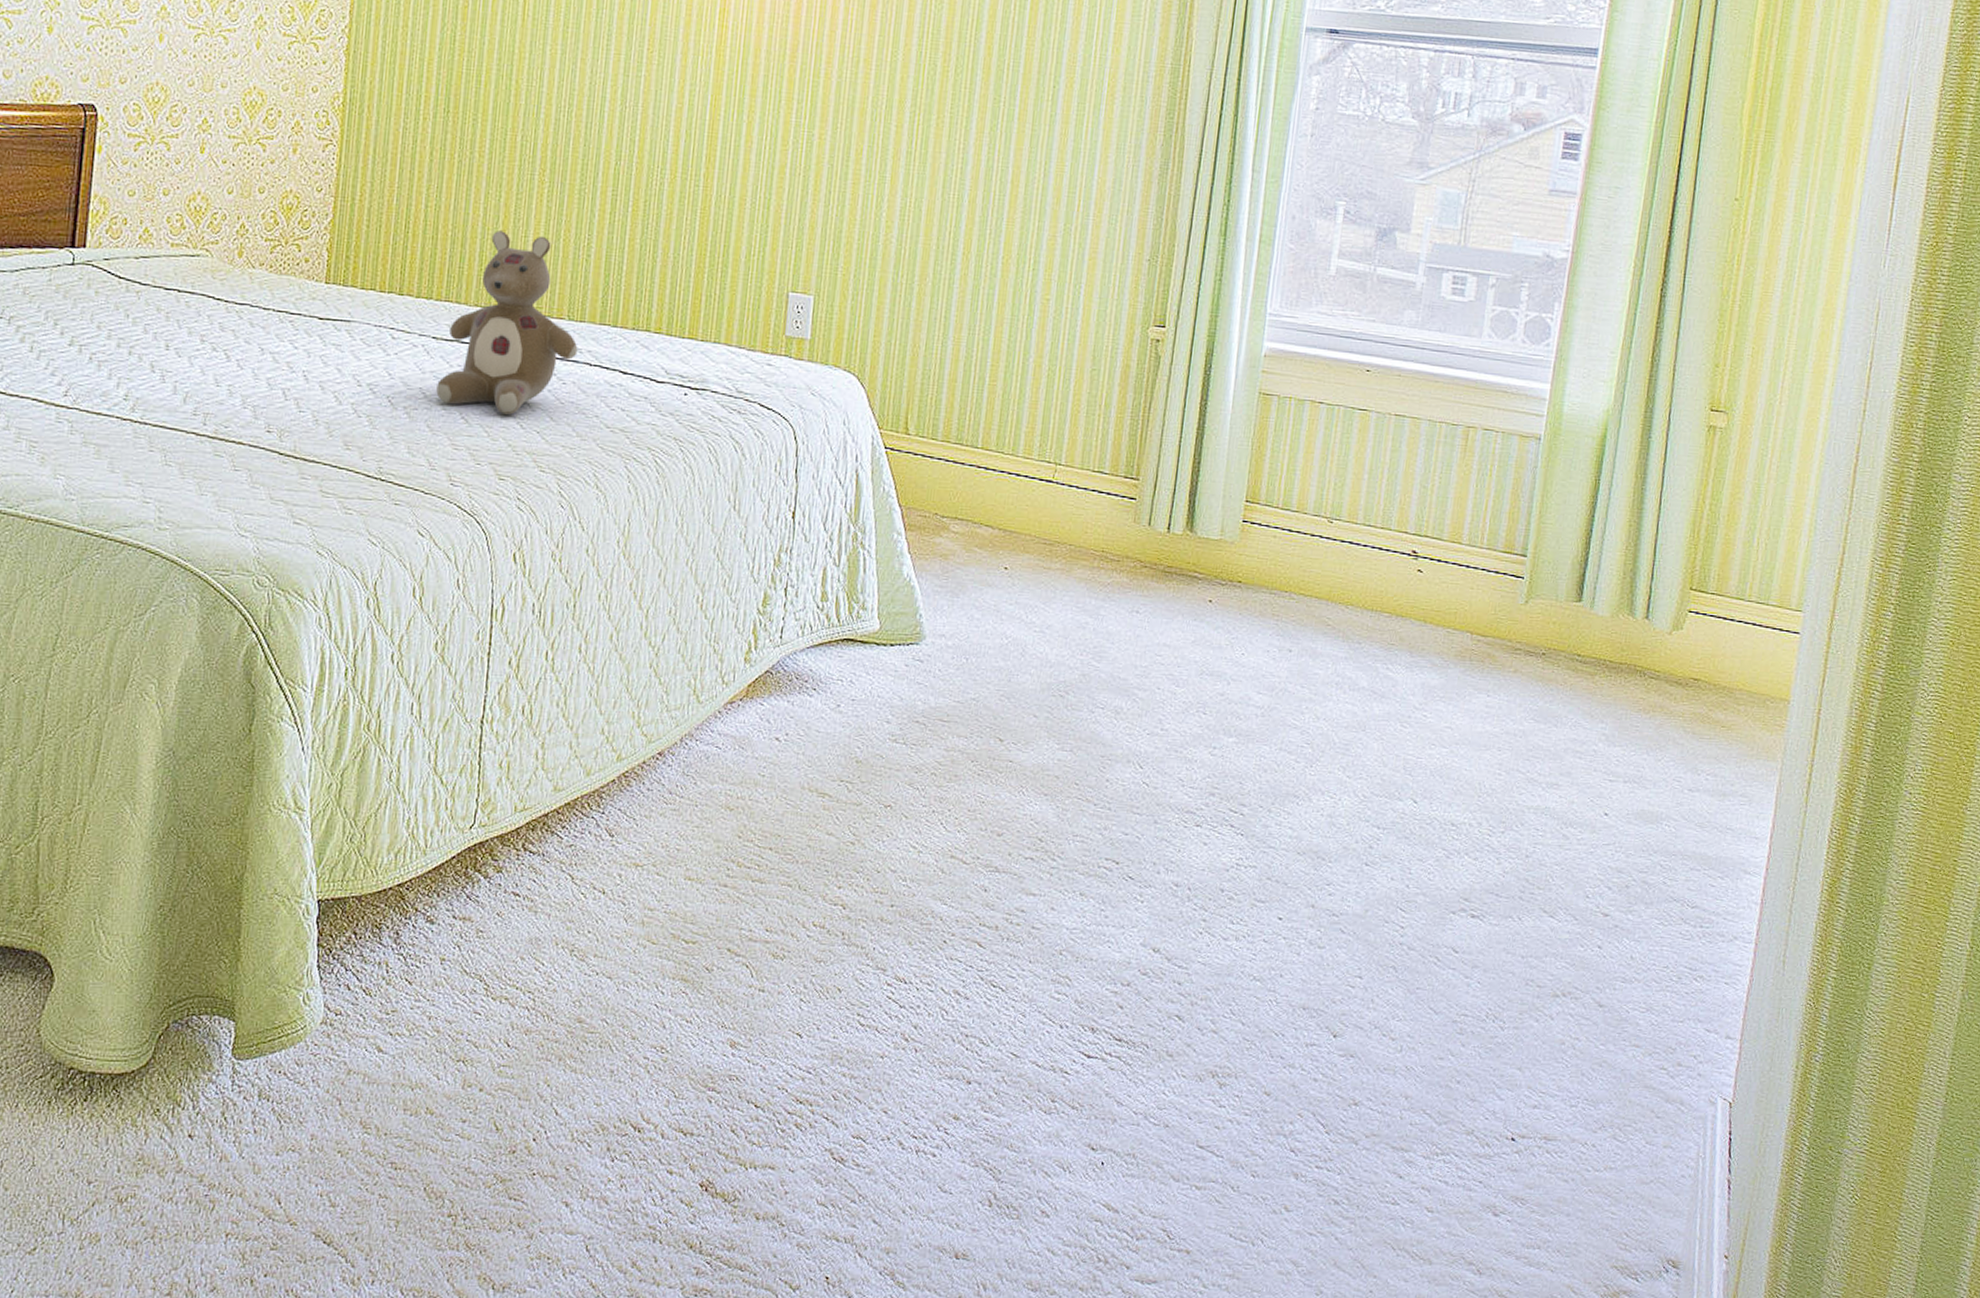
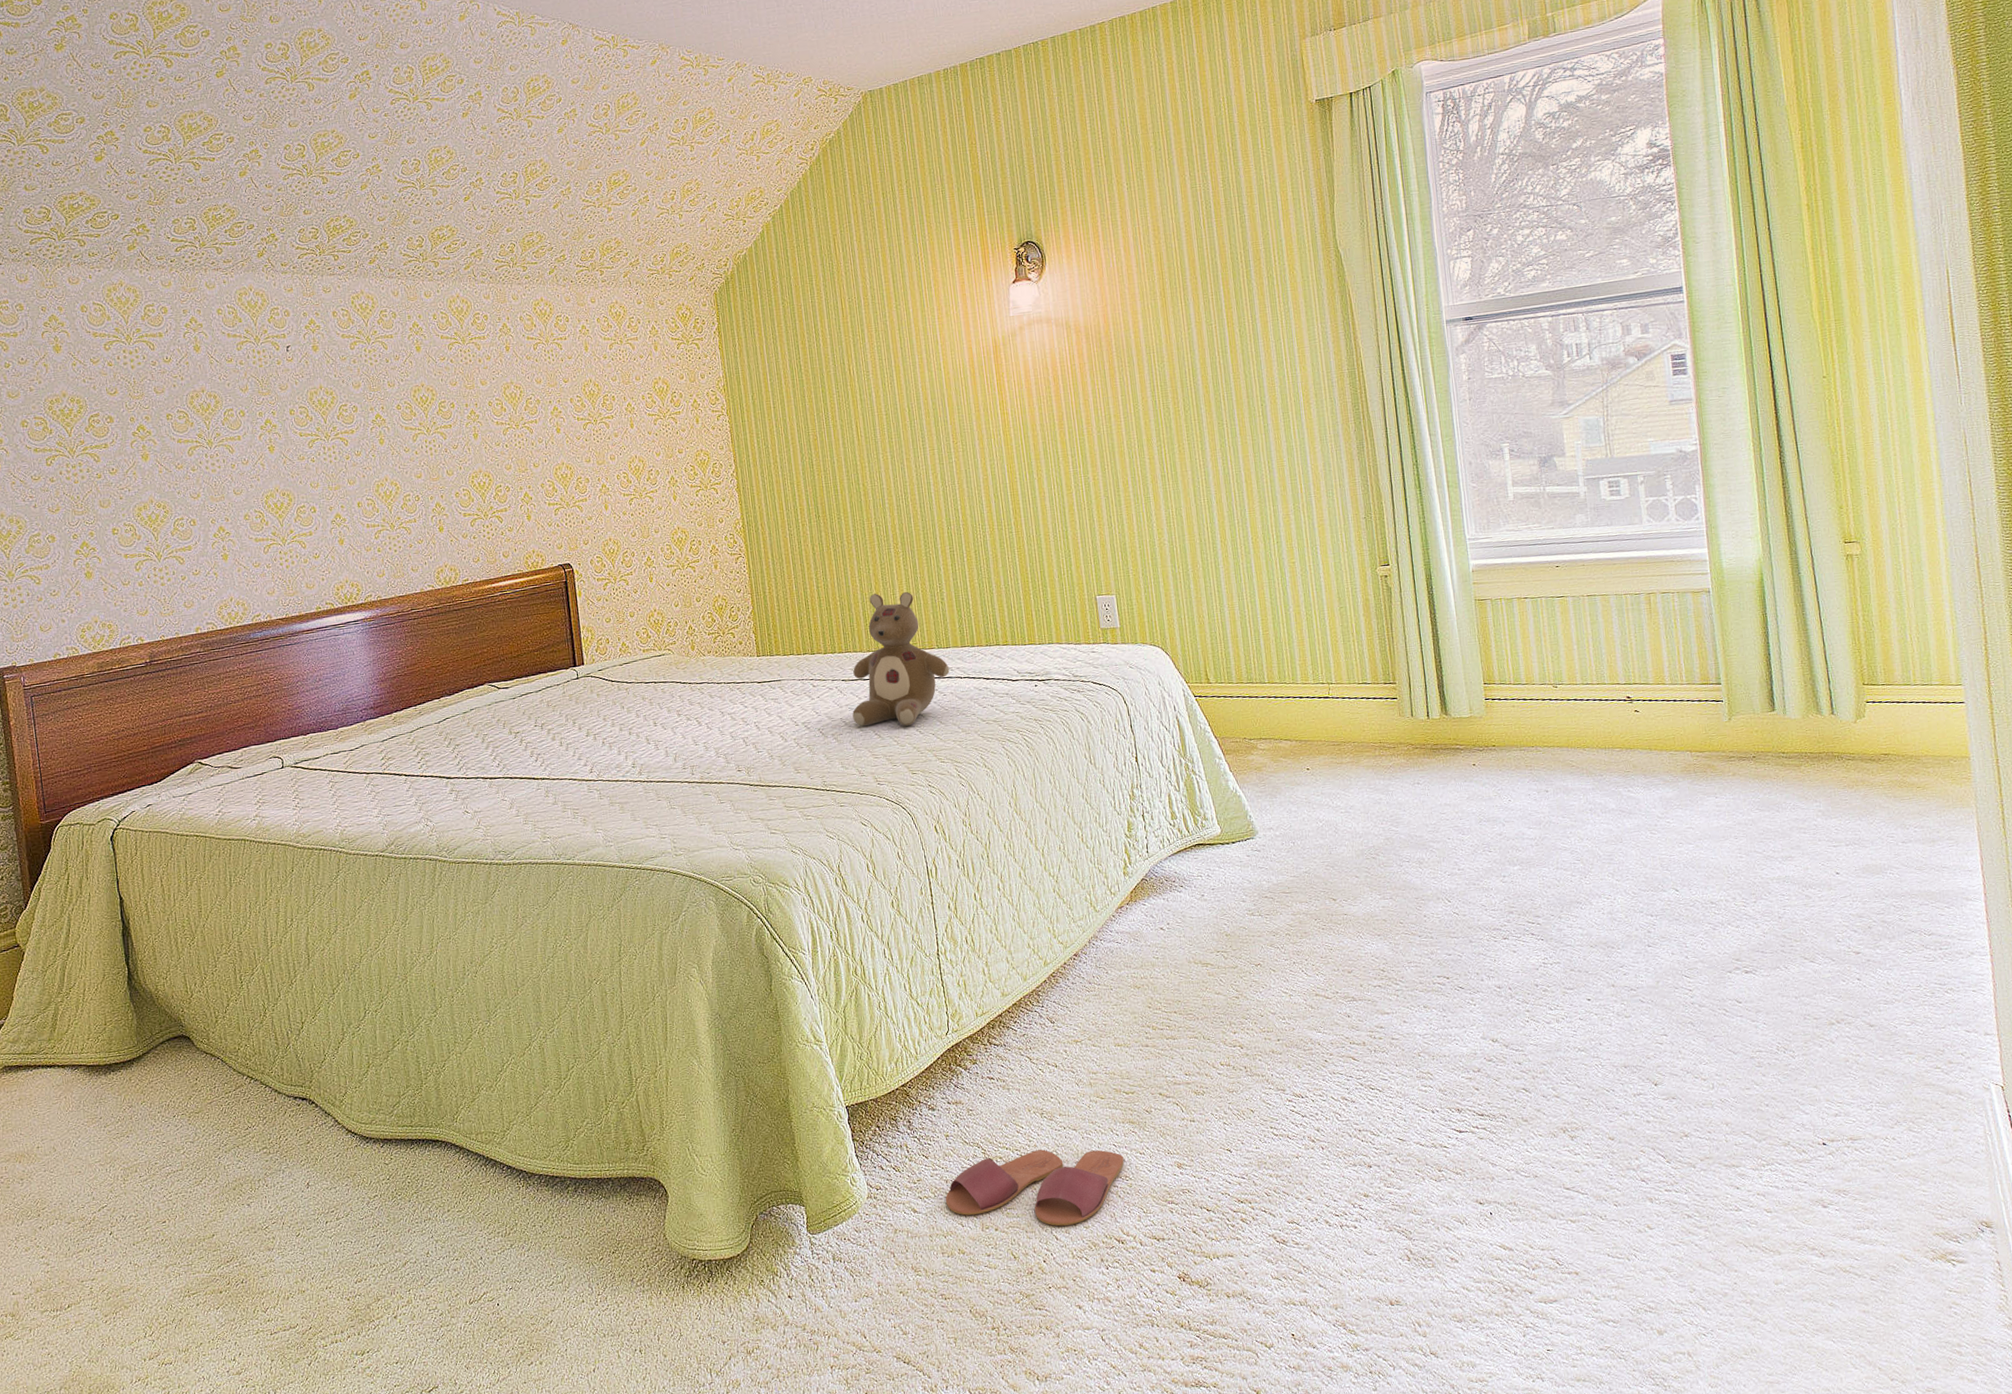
slippers: none [422,996,665,1098] -> present [945,1149,1124,1226]

